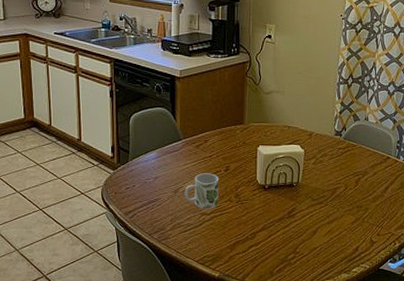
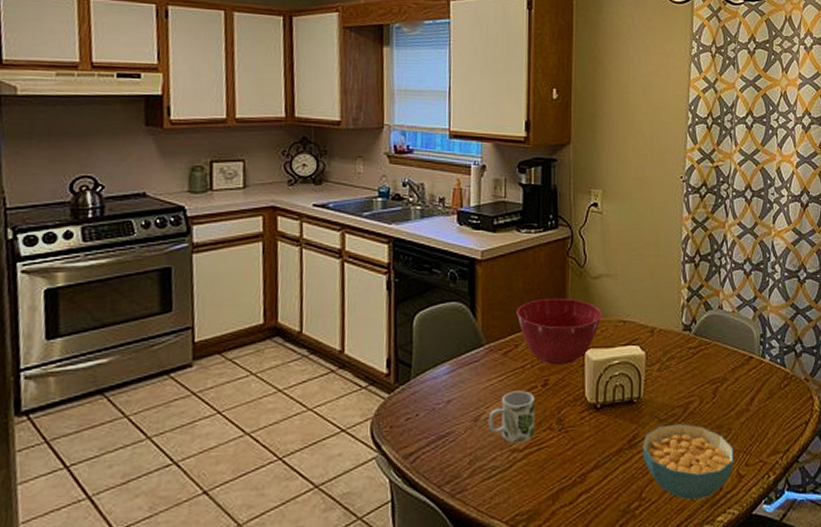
mixing bowl: none [206,107,272,156] -> present [516,298,602,365]
cereal bowl: none [298,203,369,256] -> present [642,424,734,500]

